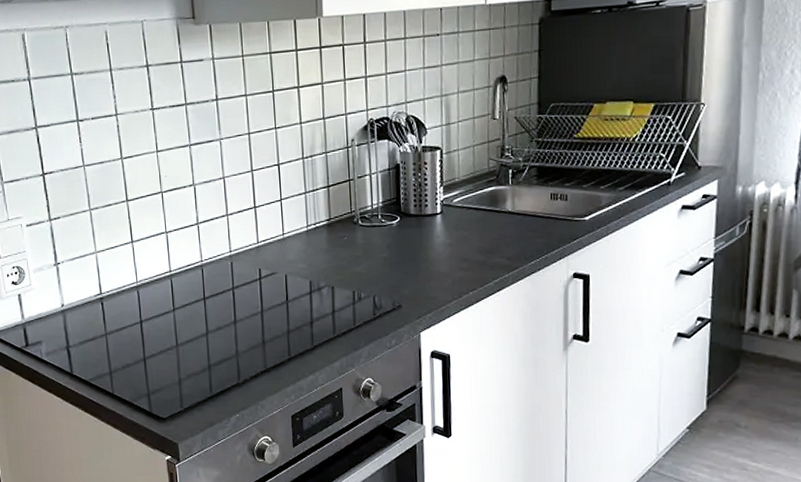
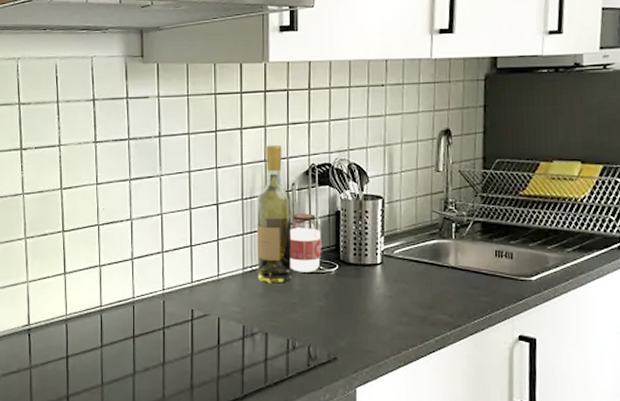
bottle: none [317,101,355,239] -> present [257,144,292,284]
jar: none [352,168,383,226] -> present [290,213,322,272]

